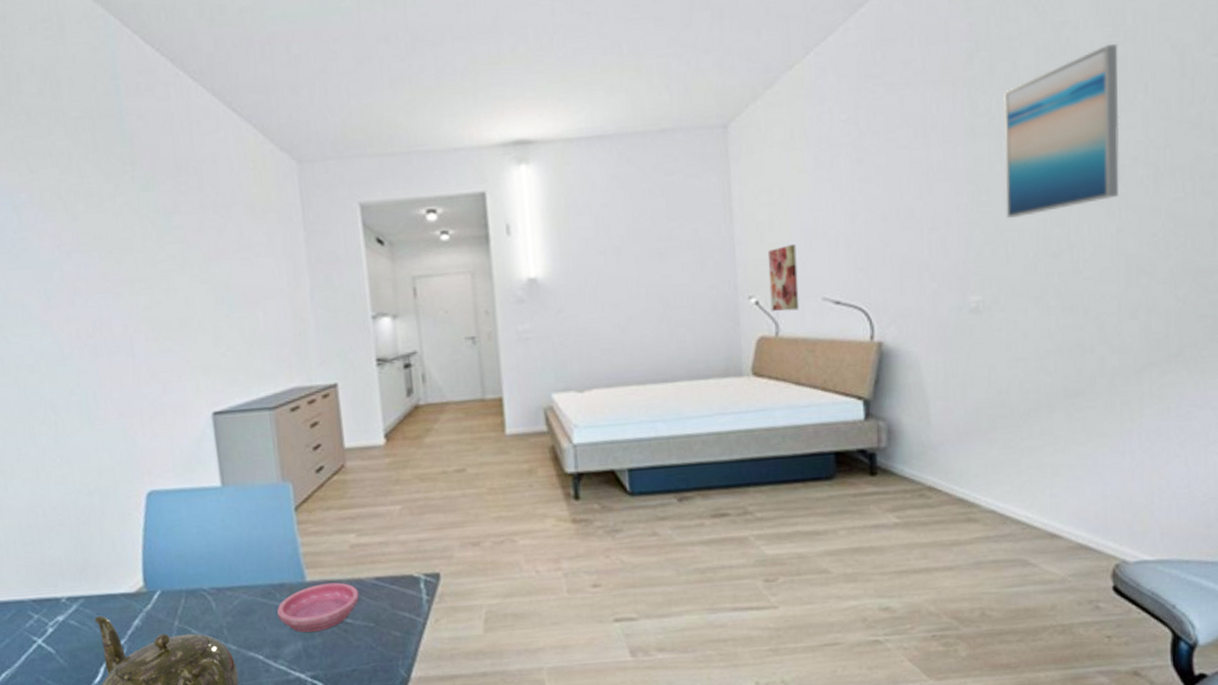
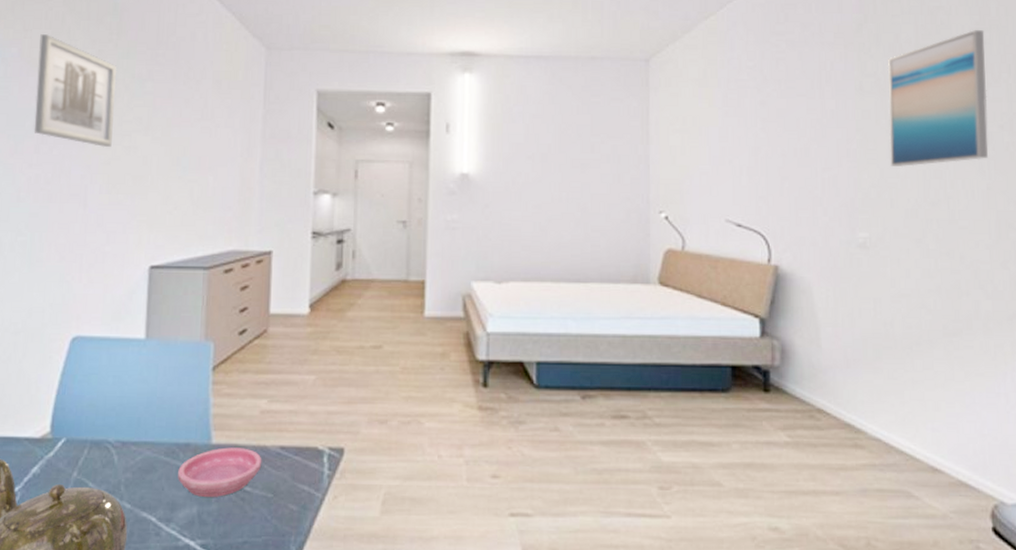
wall art: none [48,173,149,293] -> present [34,34,117,148]
wall art: present [767,244,800,311] -> none [678,169,705,228]

